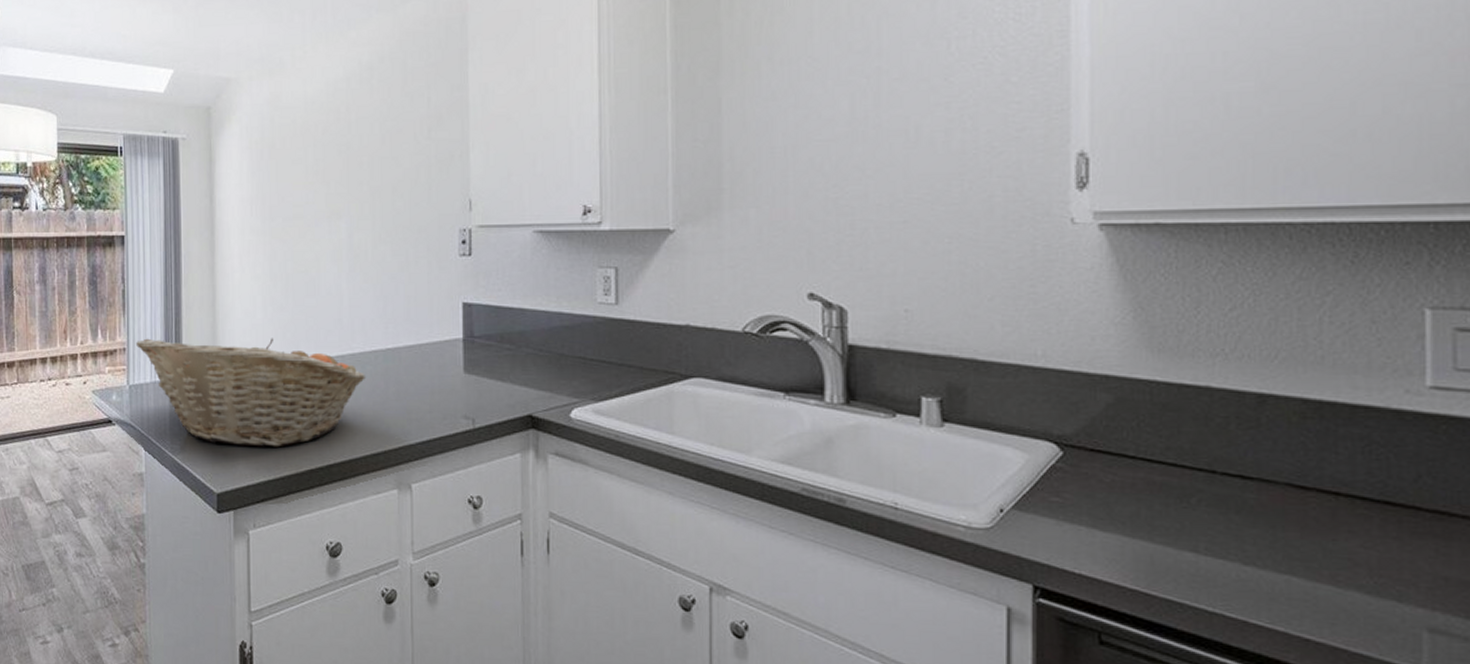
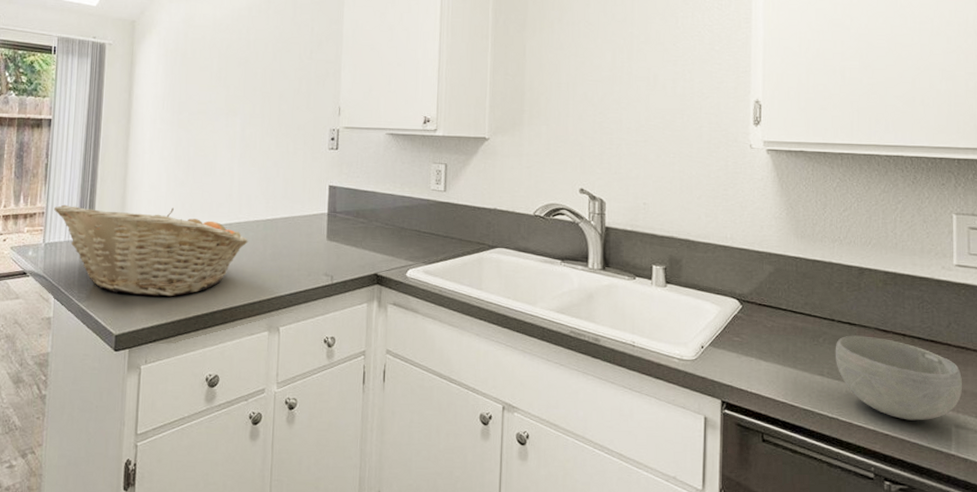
bowl: none [1217,494,1441,621] -> present [835,335,962,421]

